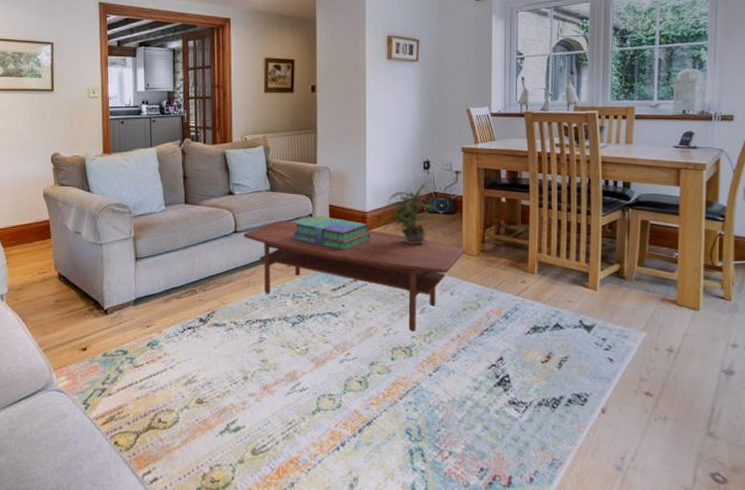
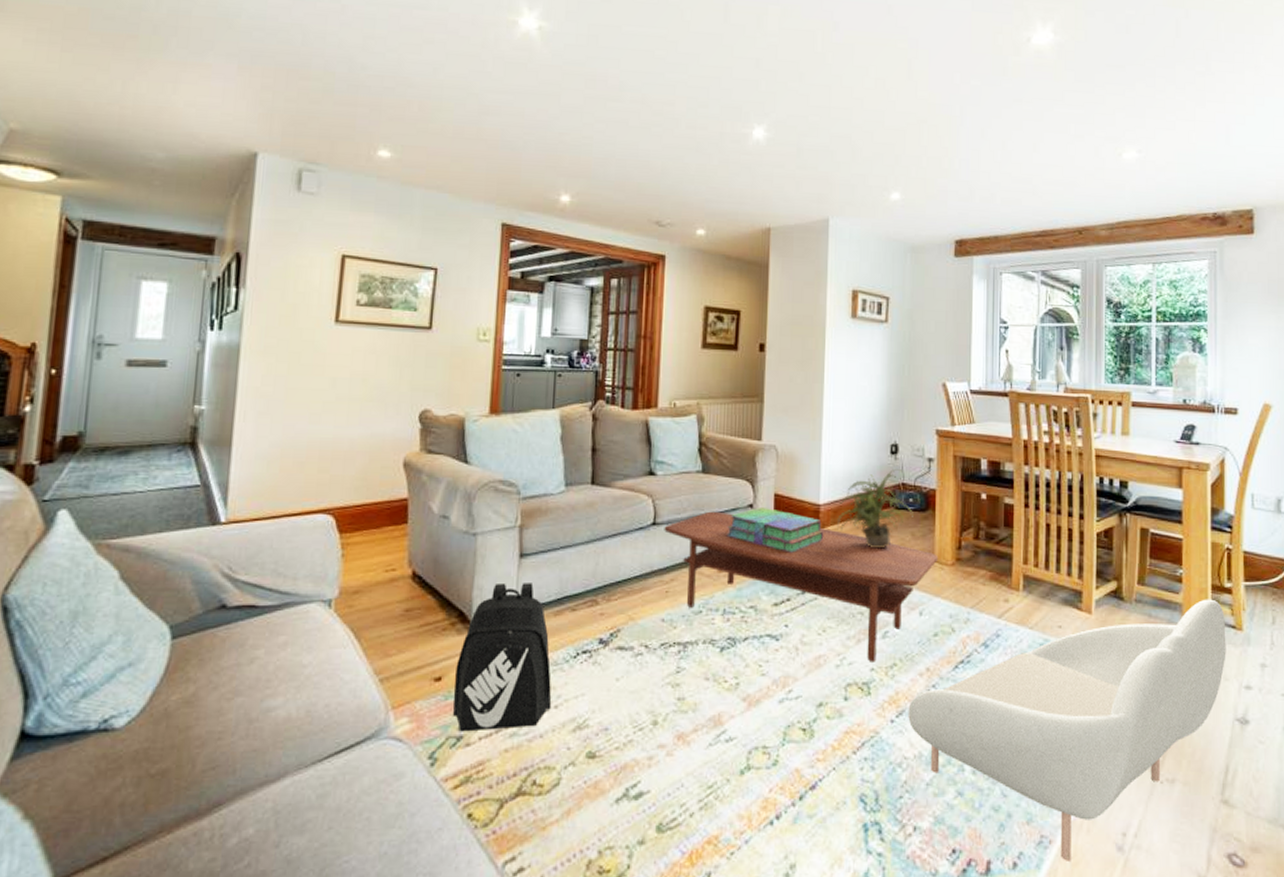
backpack: none [95,279,168,386] -> present [453,583,552,732]
armchair: none [443,276,716,478] -> present [908,599,1226,861]

